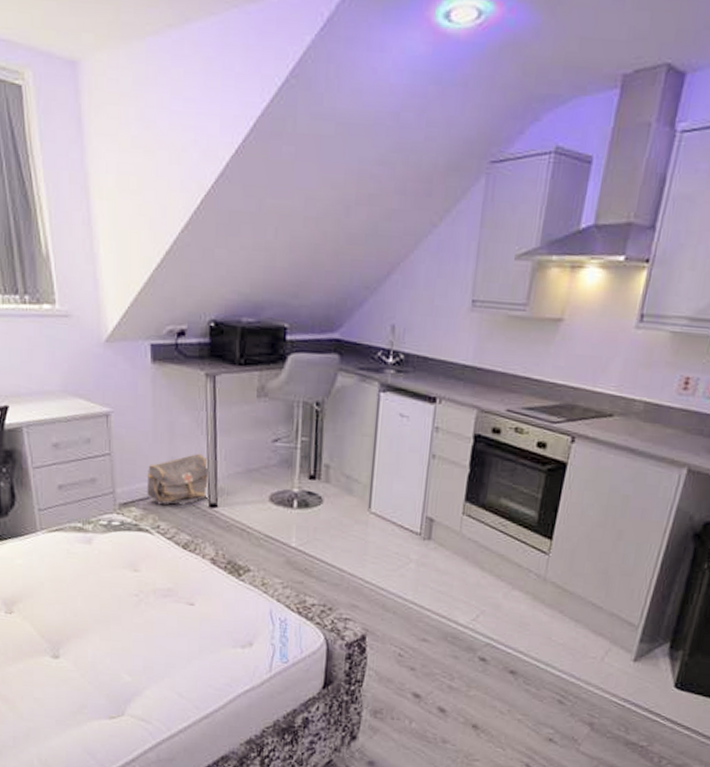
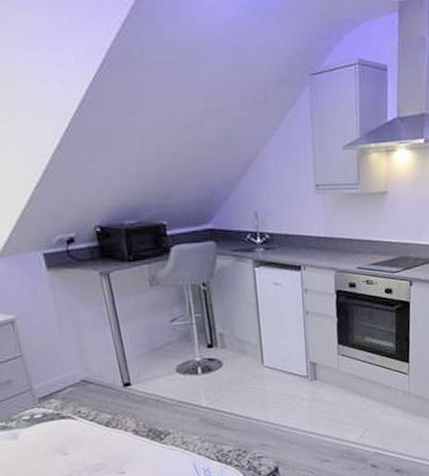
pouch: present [146,453,210,505] -> none [60,341,122,393]

